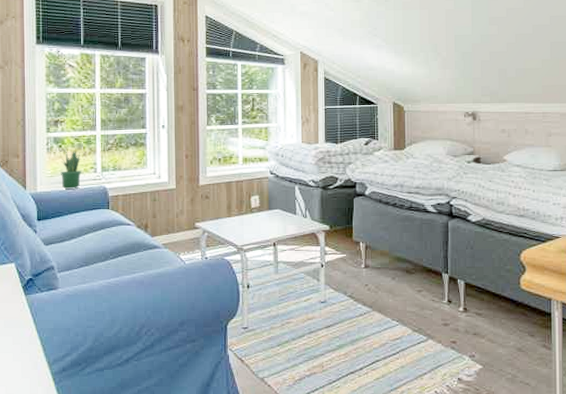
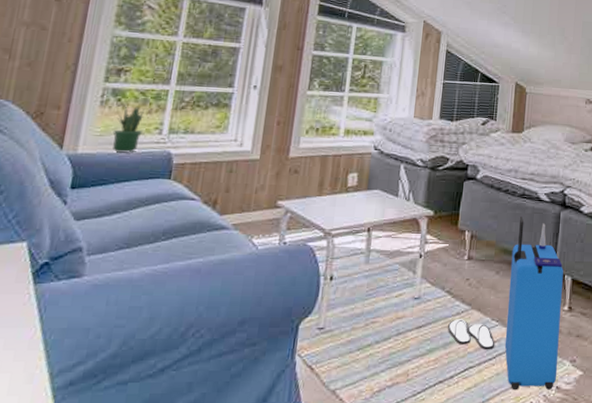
slippers: none [353,319,398,346] -> present [448,319,495,350]
suitcase: none [405,227,457,381] -> present [504,217,563,391]

